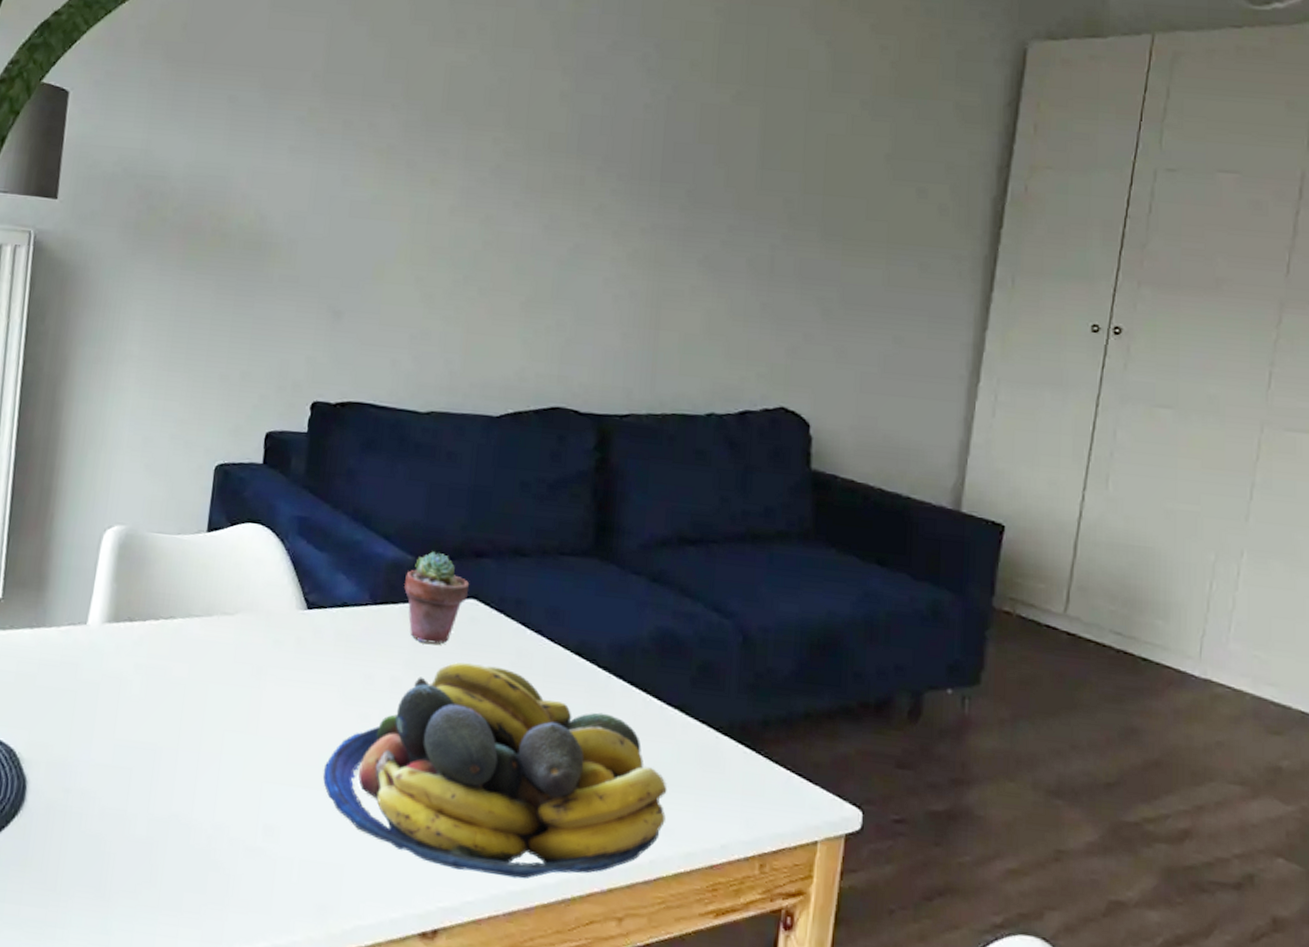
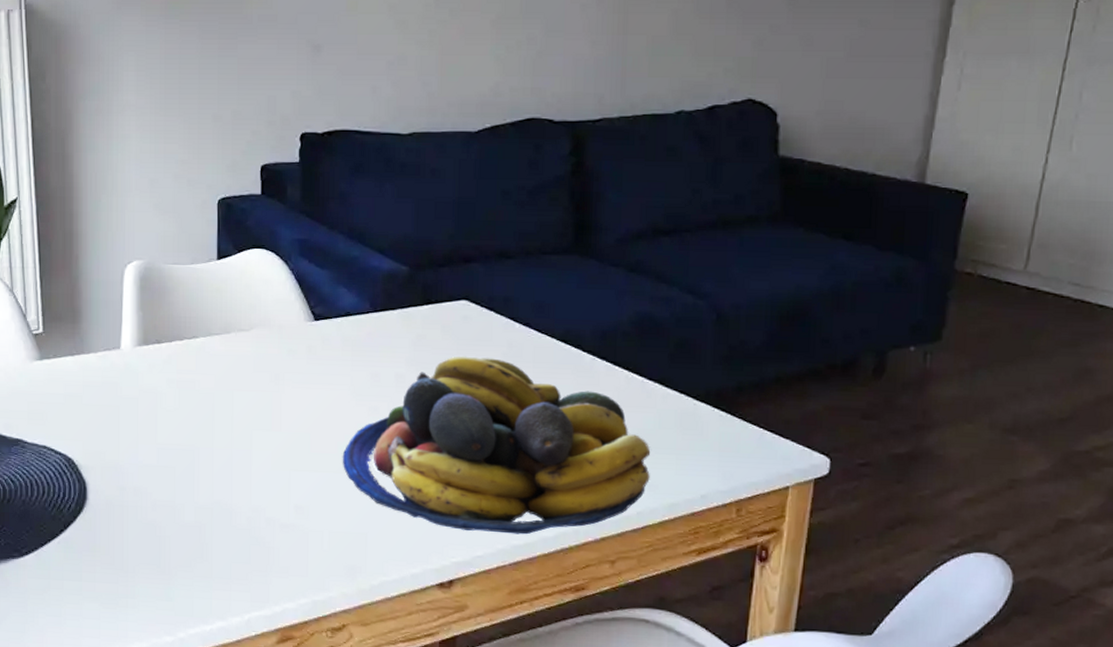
potted succulent: present [404,551,470,644] -> none [401,260,461,342]

